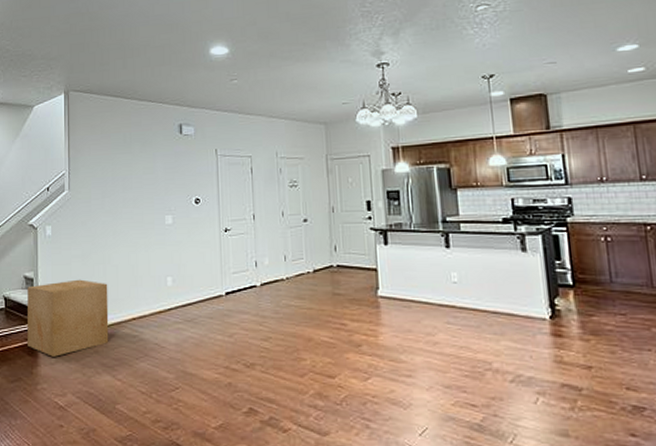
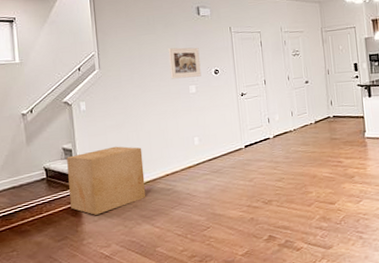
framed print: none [144,170,180,207] -> present [168,47,201,79]

